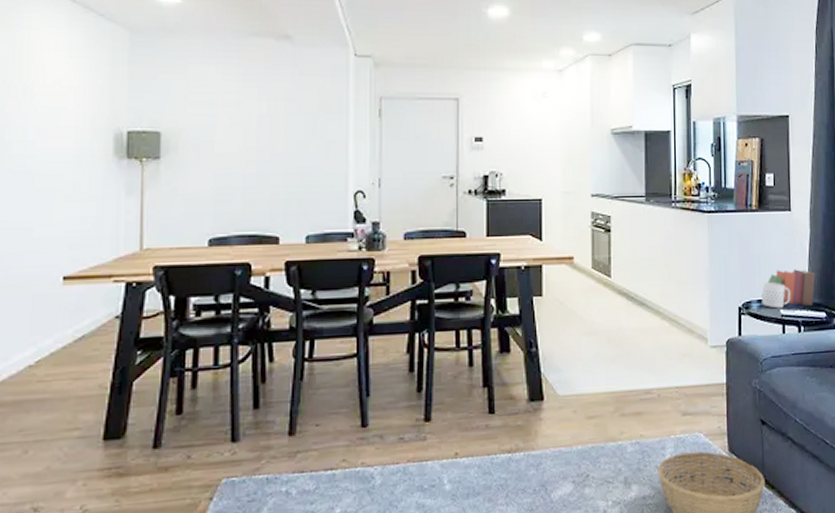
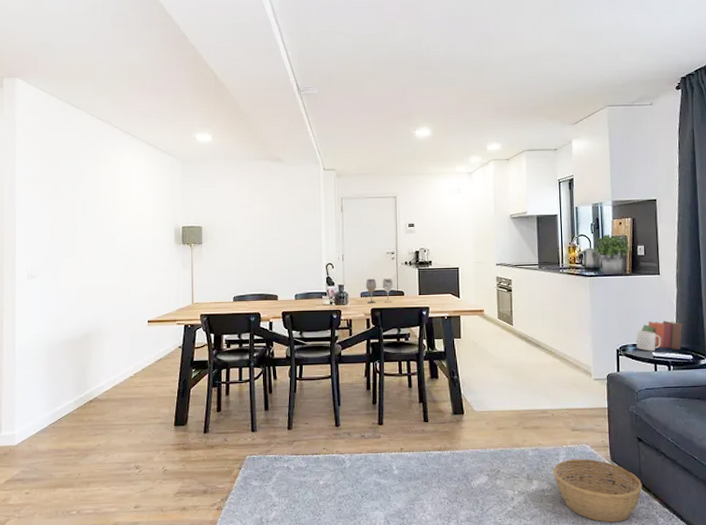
wineglass: none [412,213,452,249] -> present [366,278,394,303]
kettle: none [694,175,722,206] -> present [577,247,601,272]
potted plant: none [714,157,757,210] -> present [593,234,630,275]

